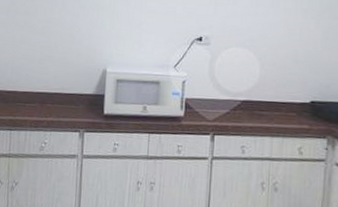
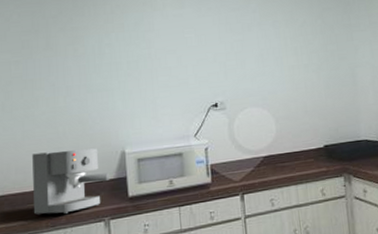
coffee maker: none [22,58,89,118] -> present [32,148,109,216]

